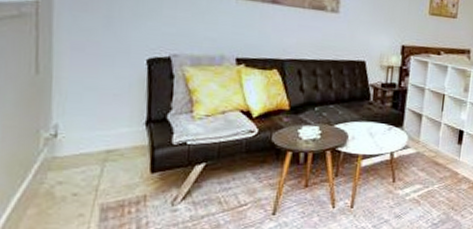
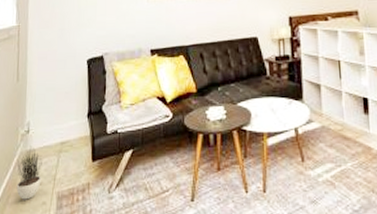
potted plant: none [38,152,78,212] -> present [16,146,42,200]

